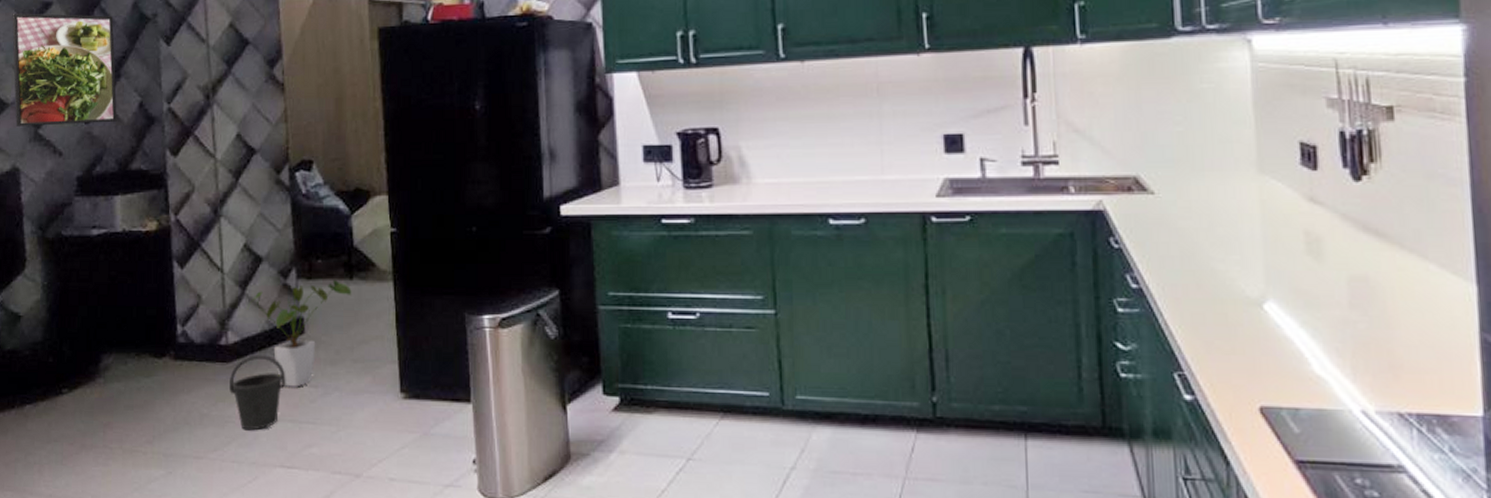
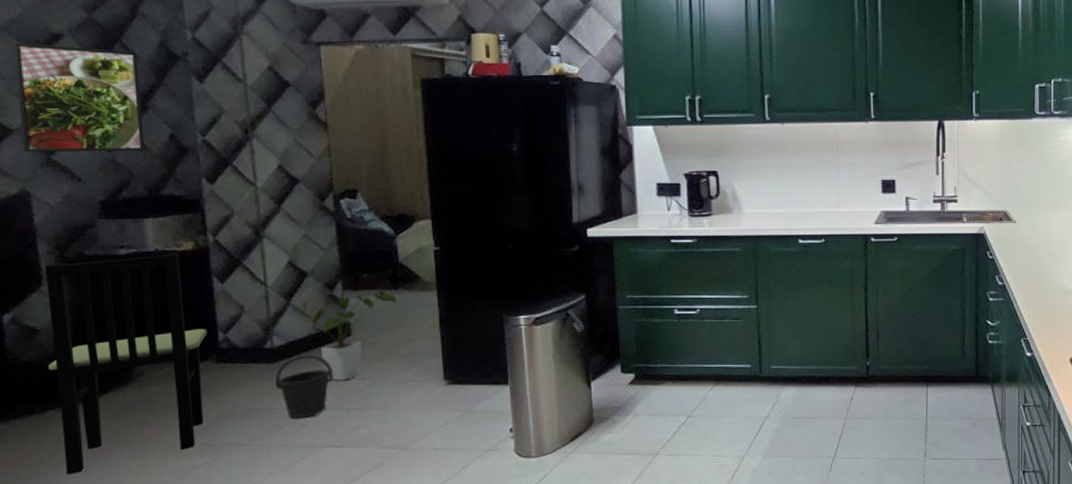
dining chair: none [27,234,167,479] -> present [45,253,208,476]

